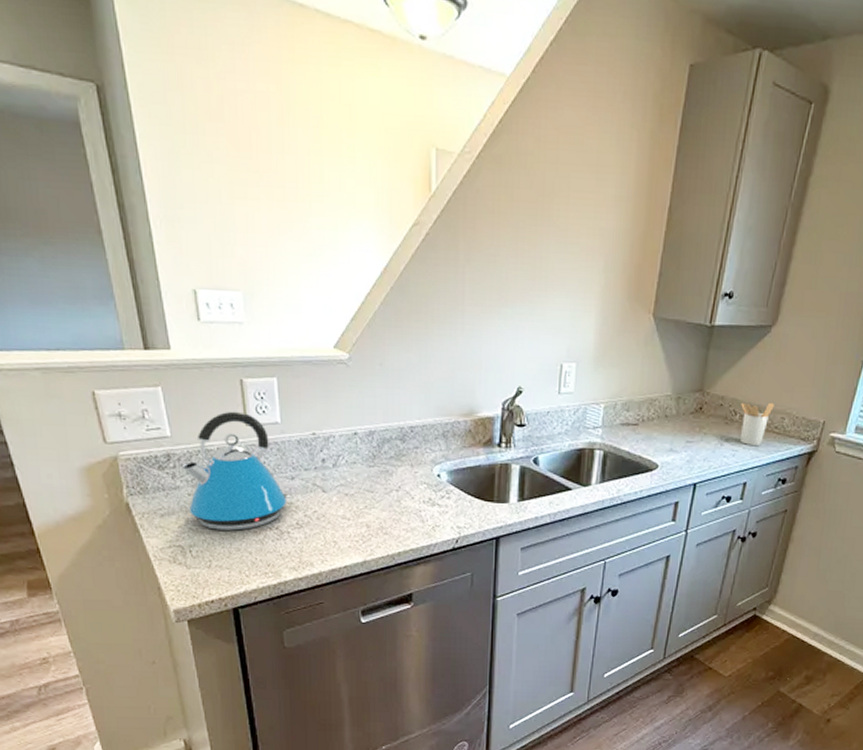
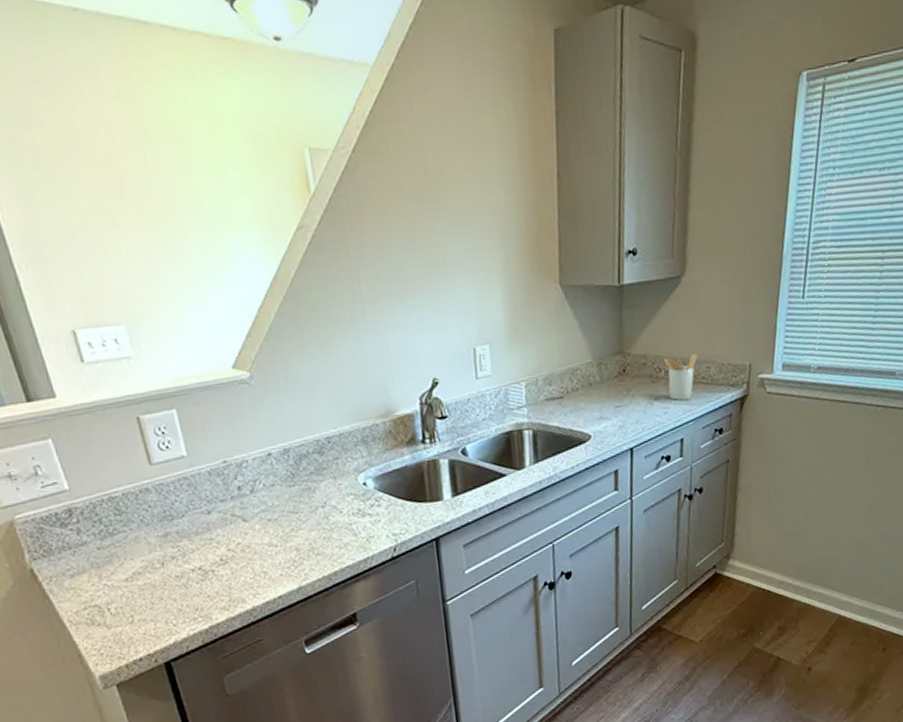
kettle: present [183,411,290,531] -> none [87,451,210,582]

